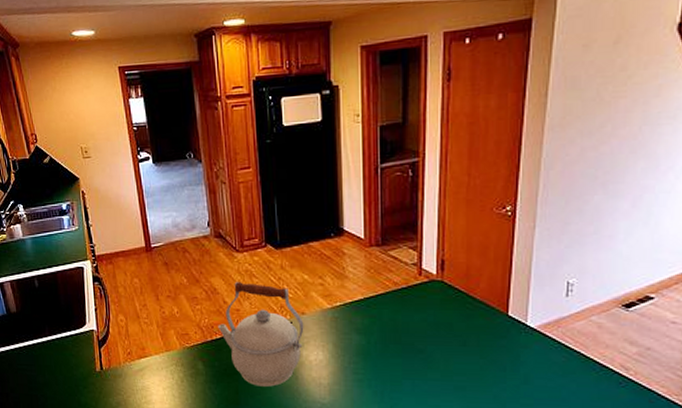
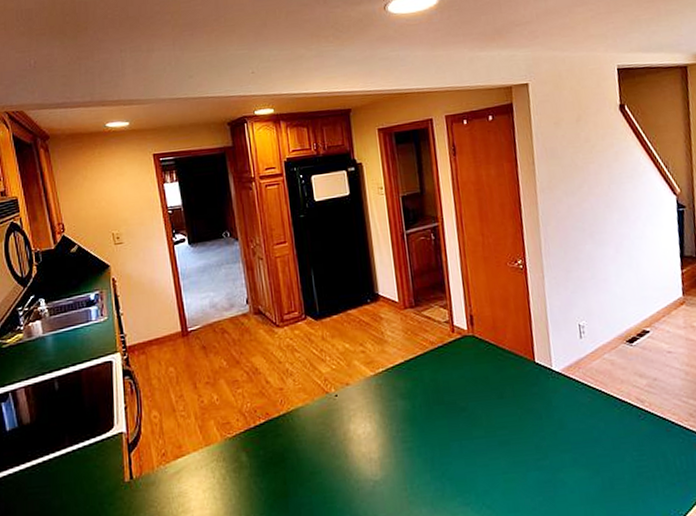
kettle: present [218,282,304,387] -> none [261,358,350,472]

